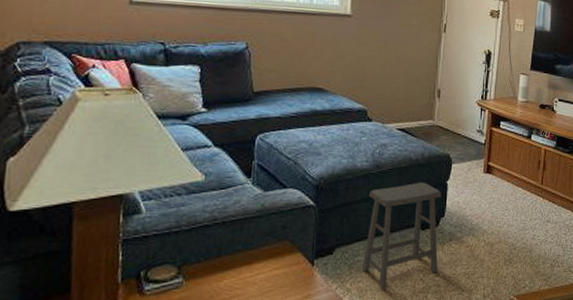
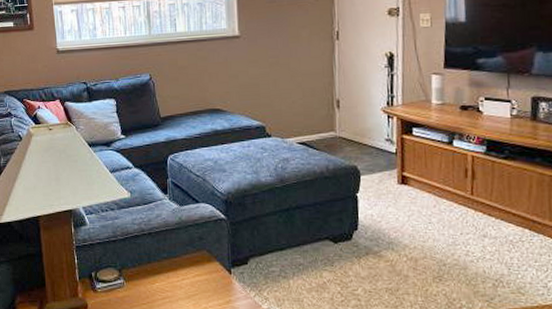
footstool: present [362,182,442,289] -> none [276,195,357,299]

